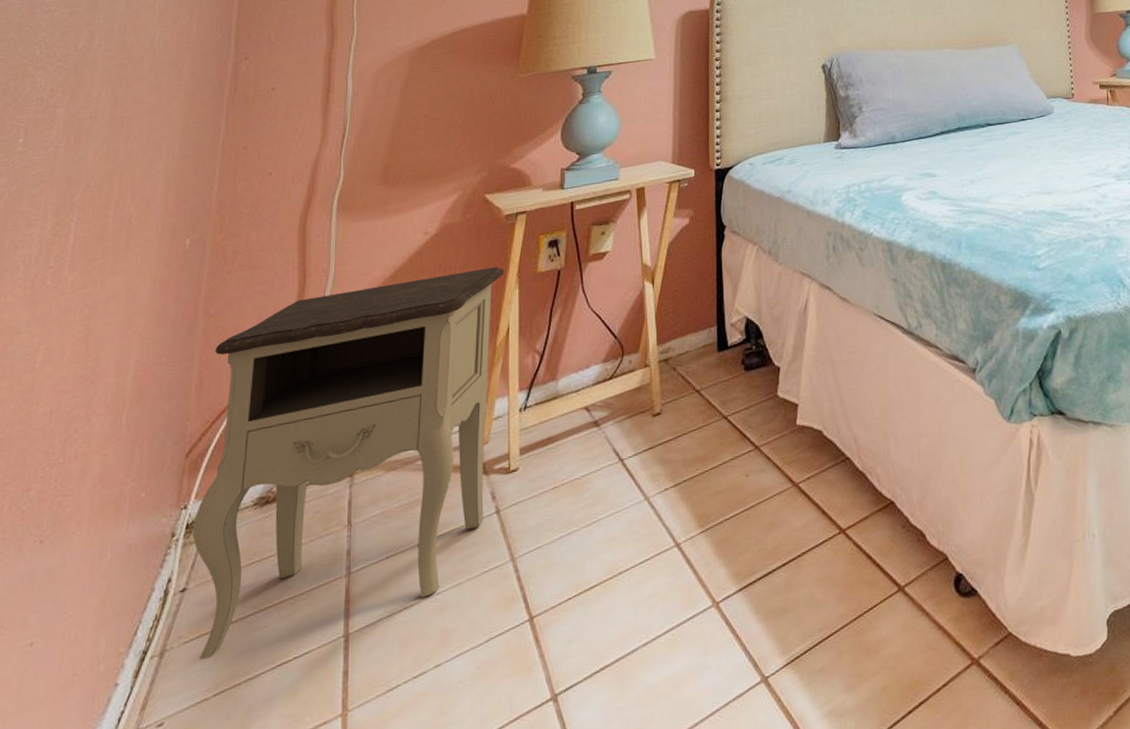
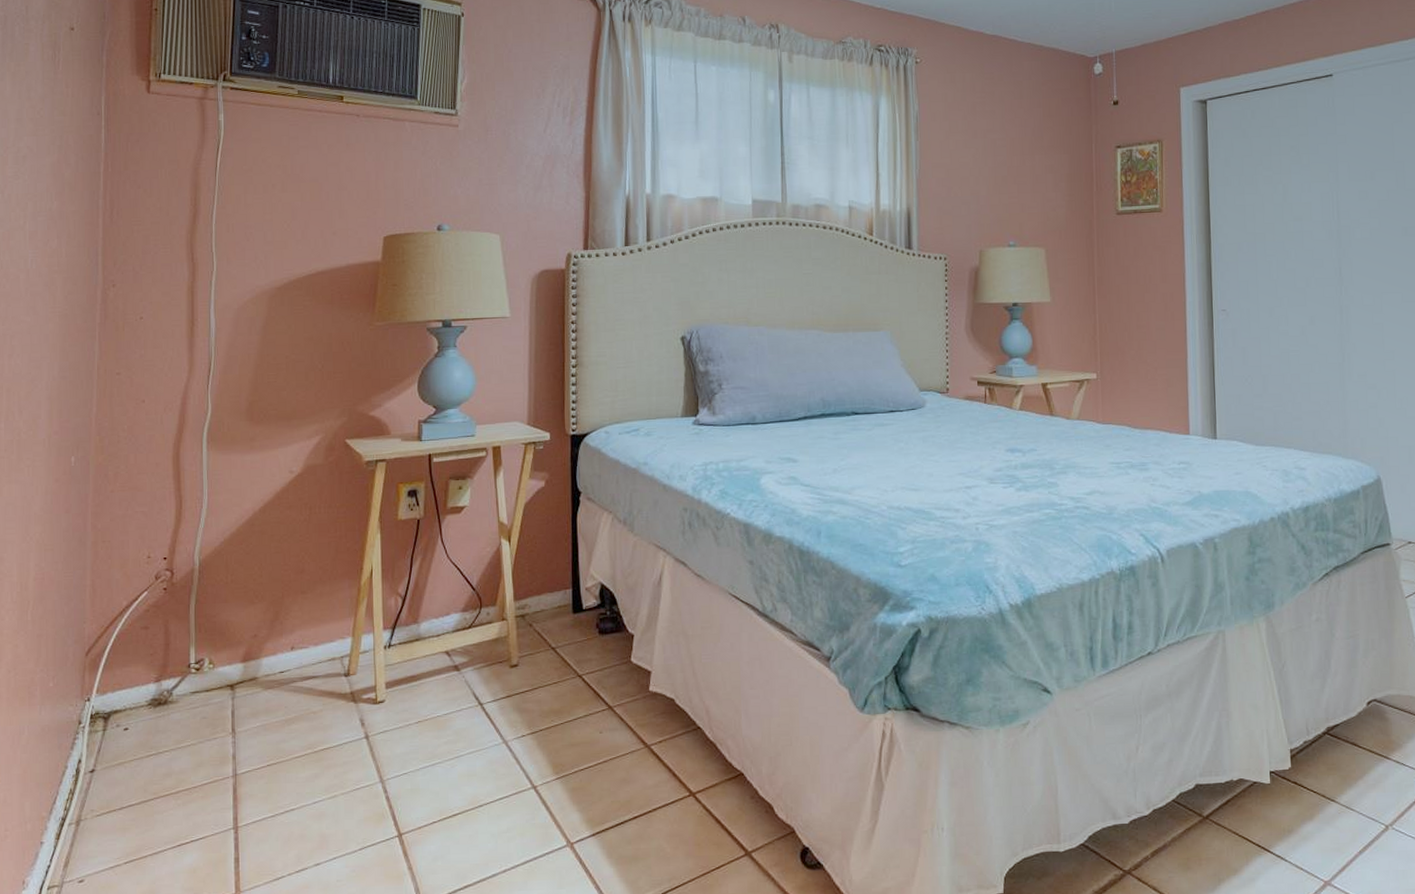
nightstand: present [192,266,504,660] -> none [96,510,366,832]

